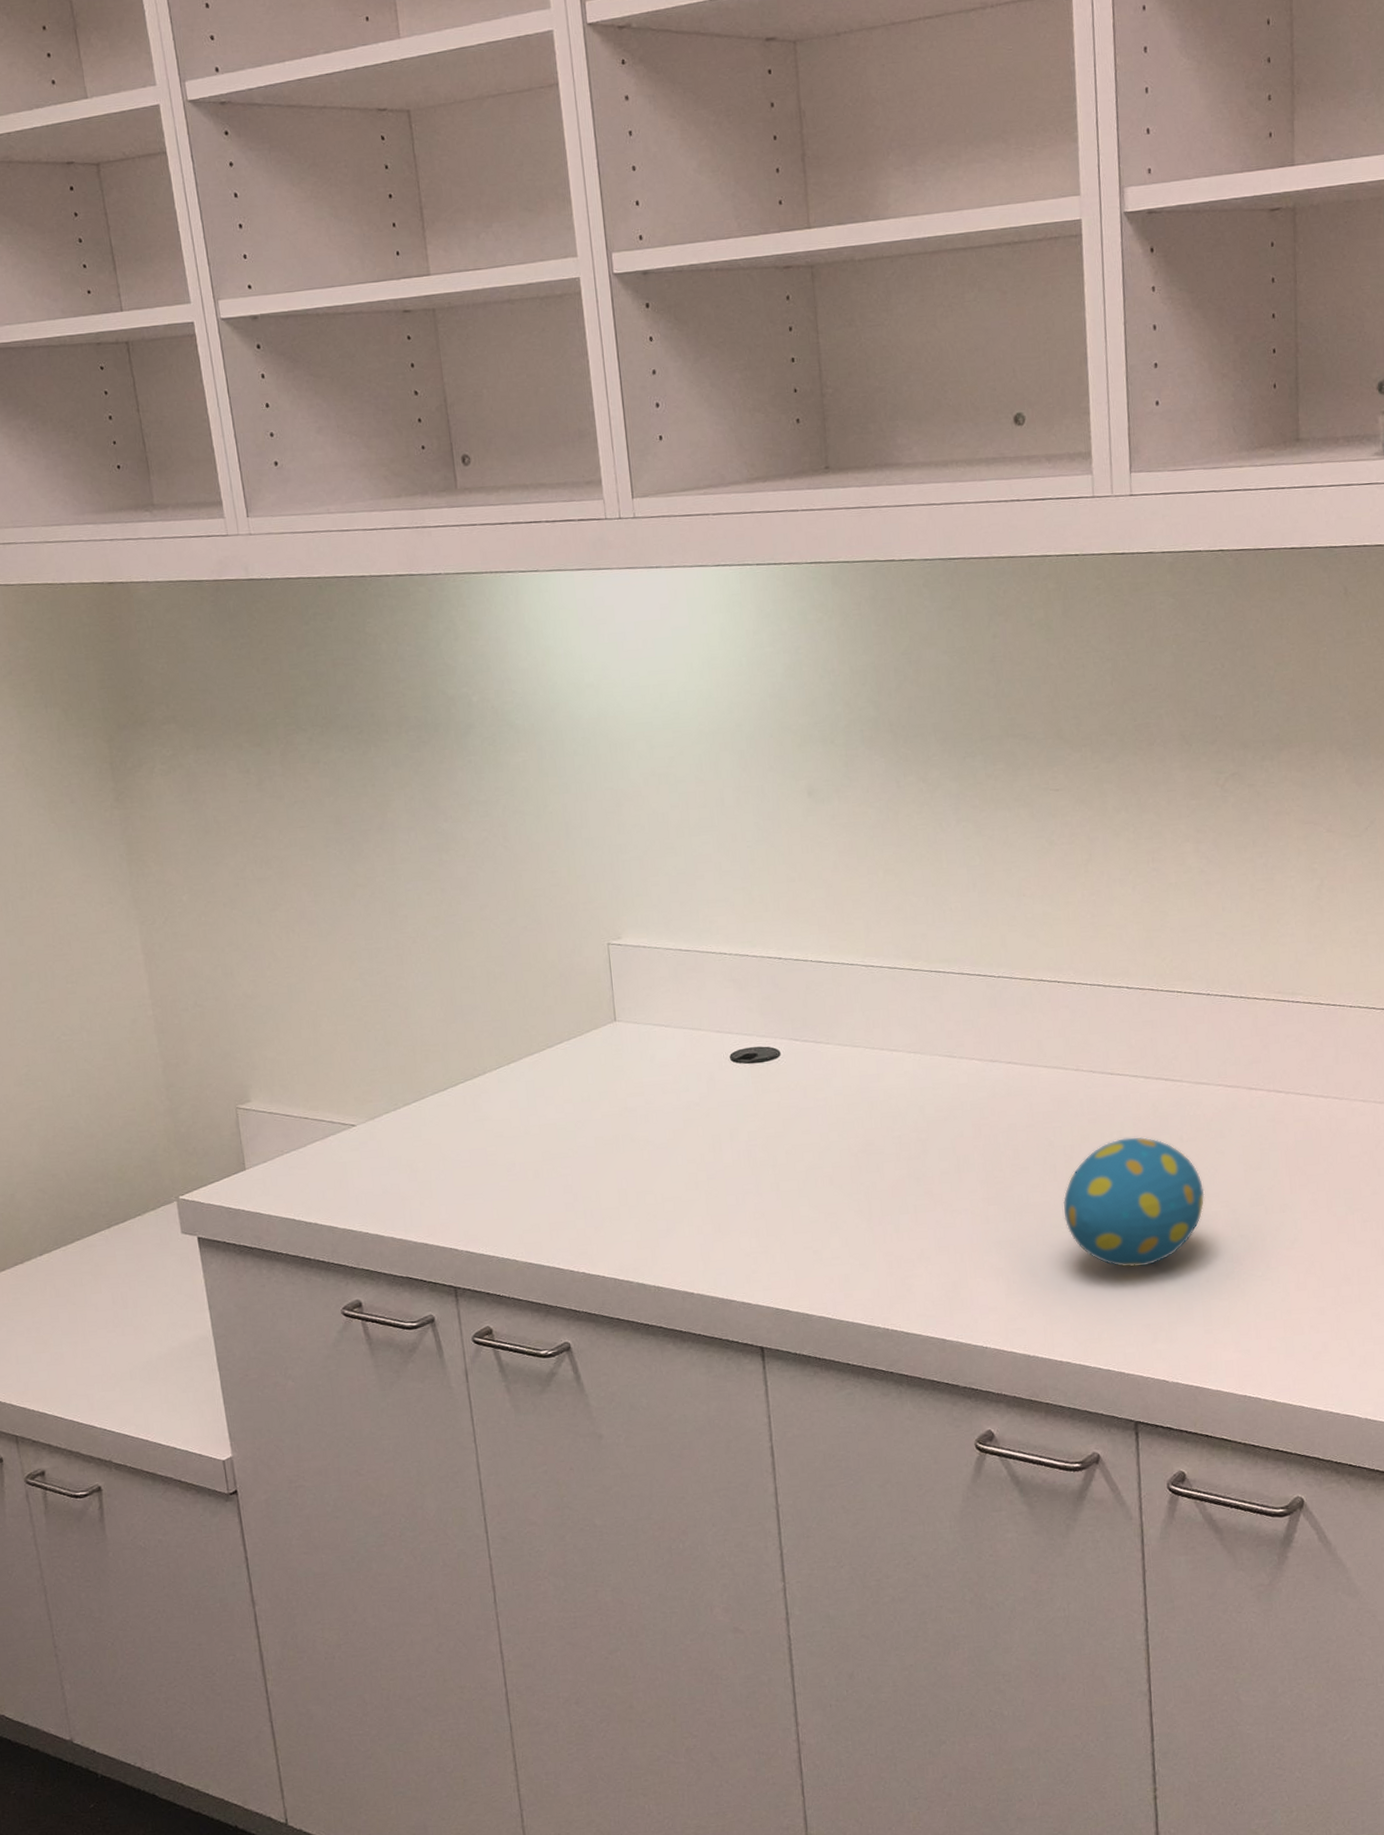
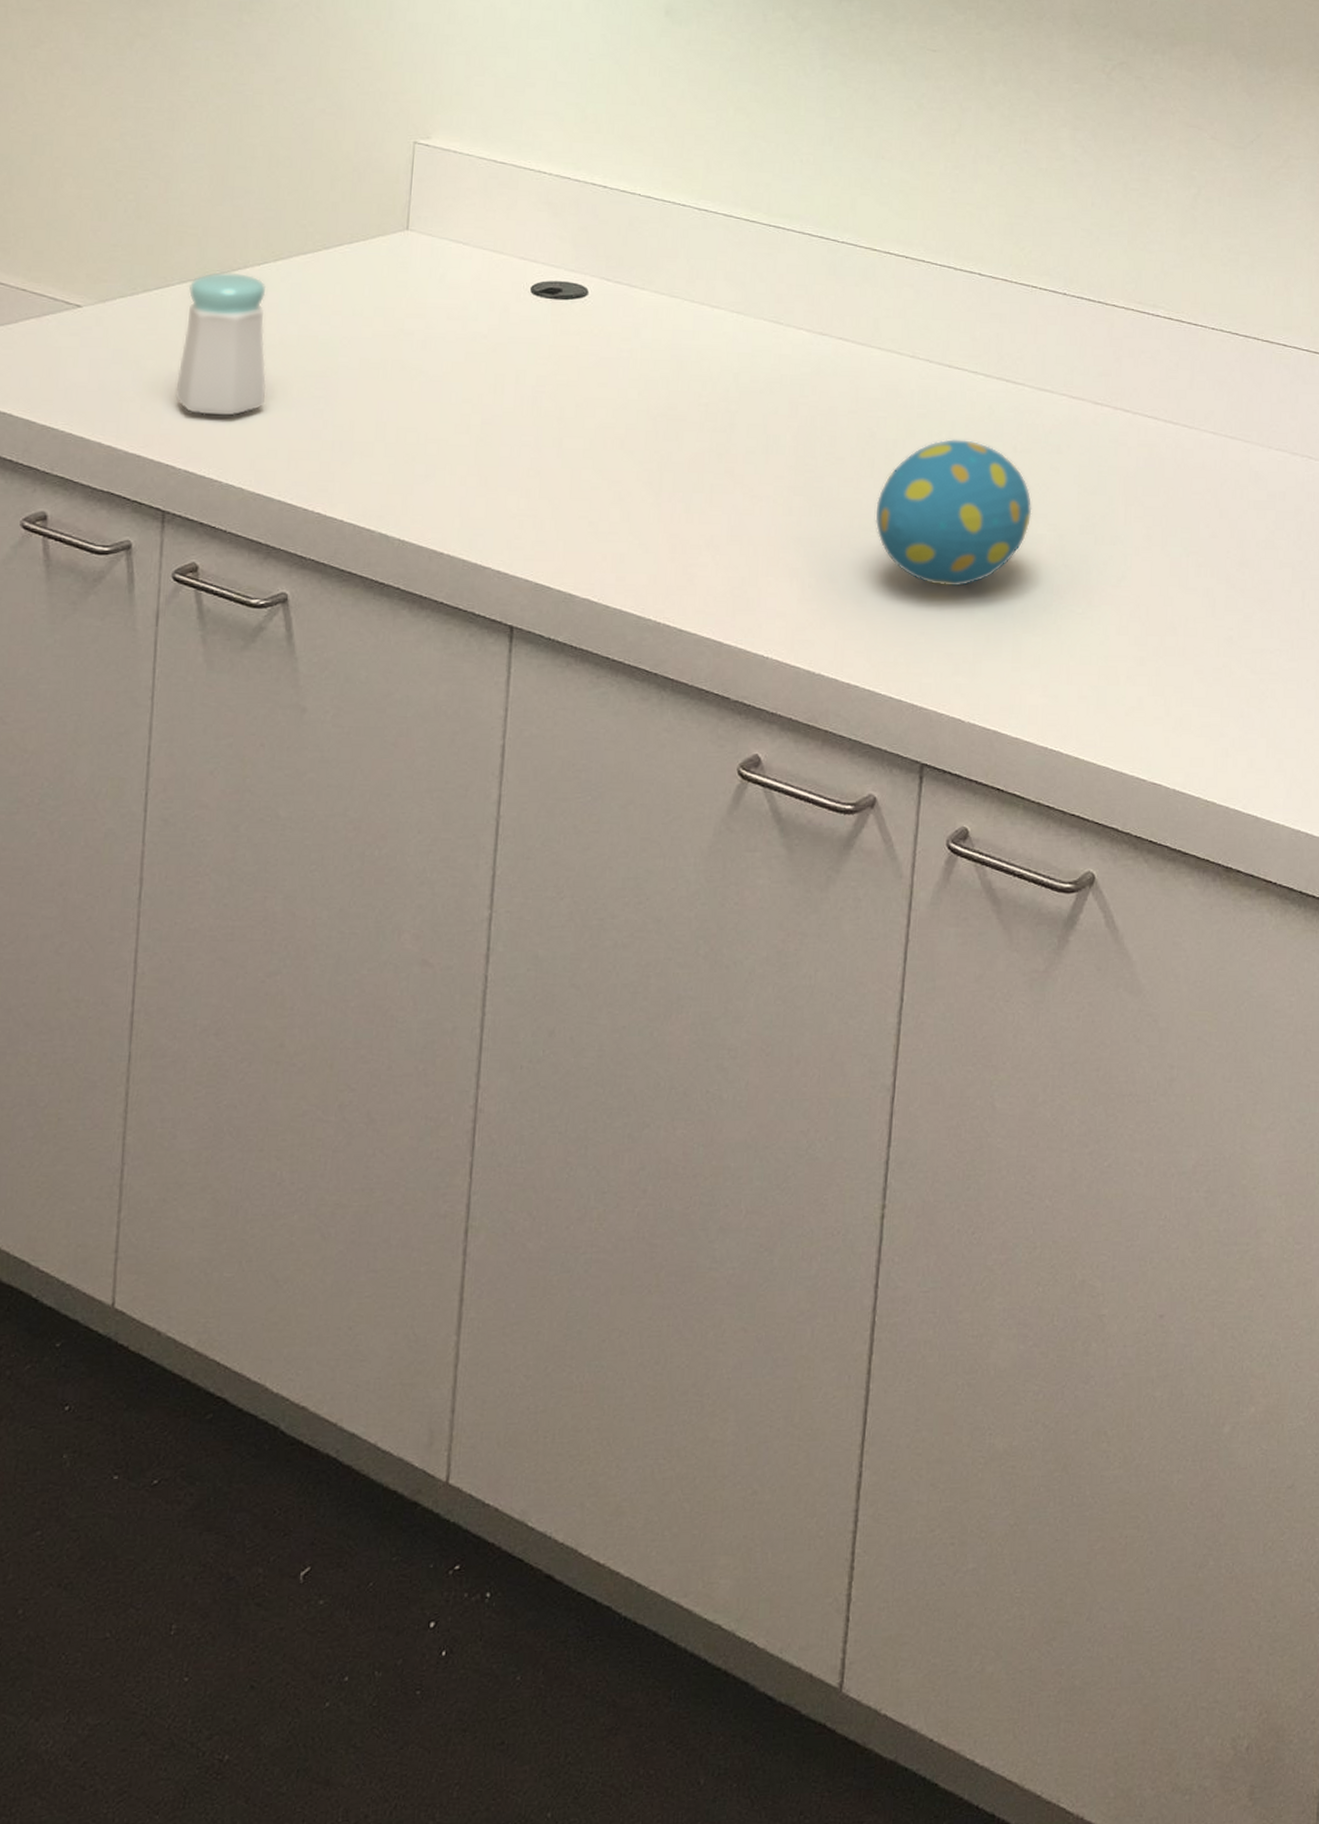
salt shaker: none [441,1079,522,1203] -> present [175,272,267,416]

